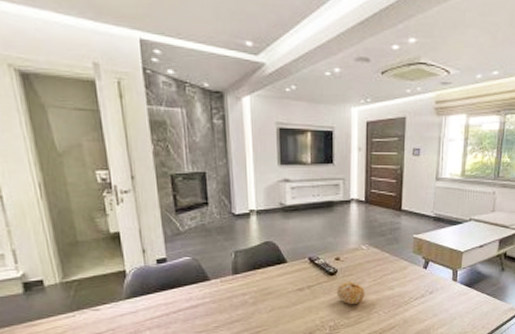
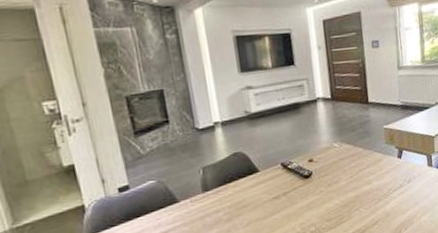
fruit: present [336,282,365,305] -> none [314,182,344,207]

